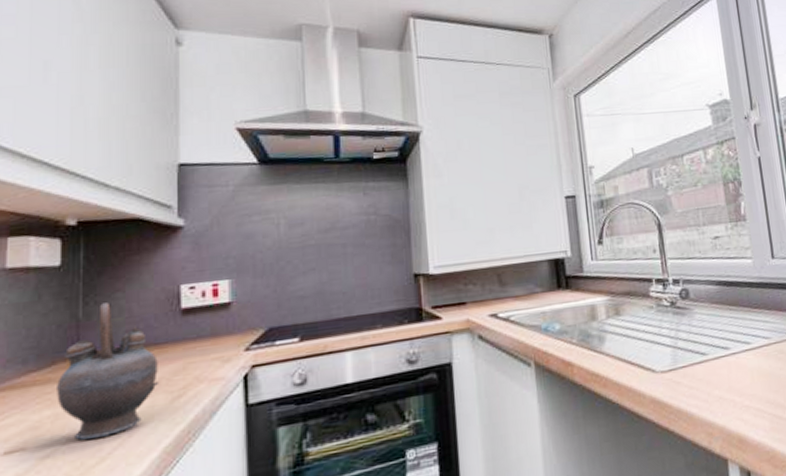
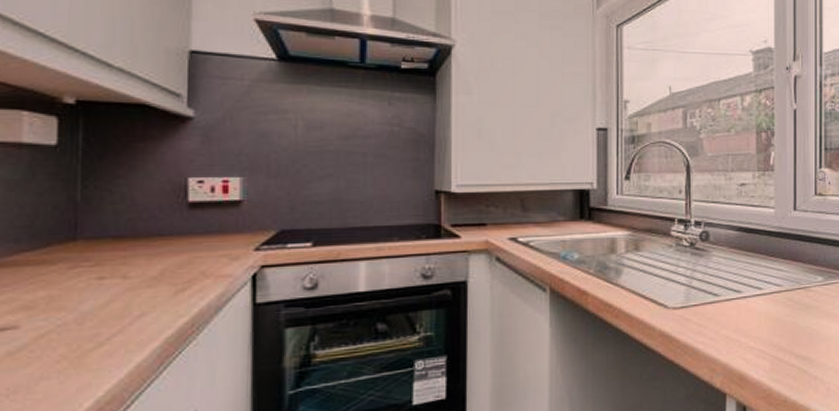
teapot: present [57,302,160,440] -> none [52,188,163,325]

